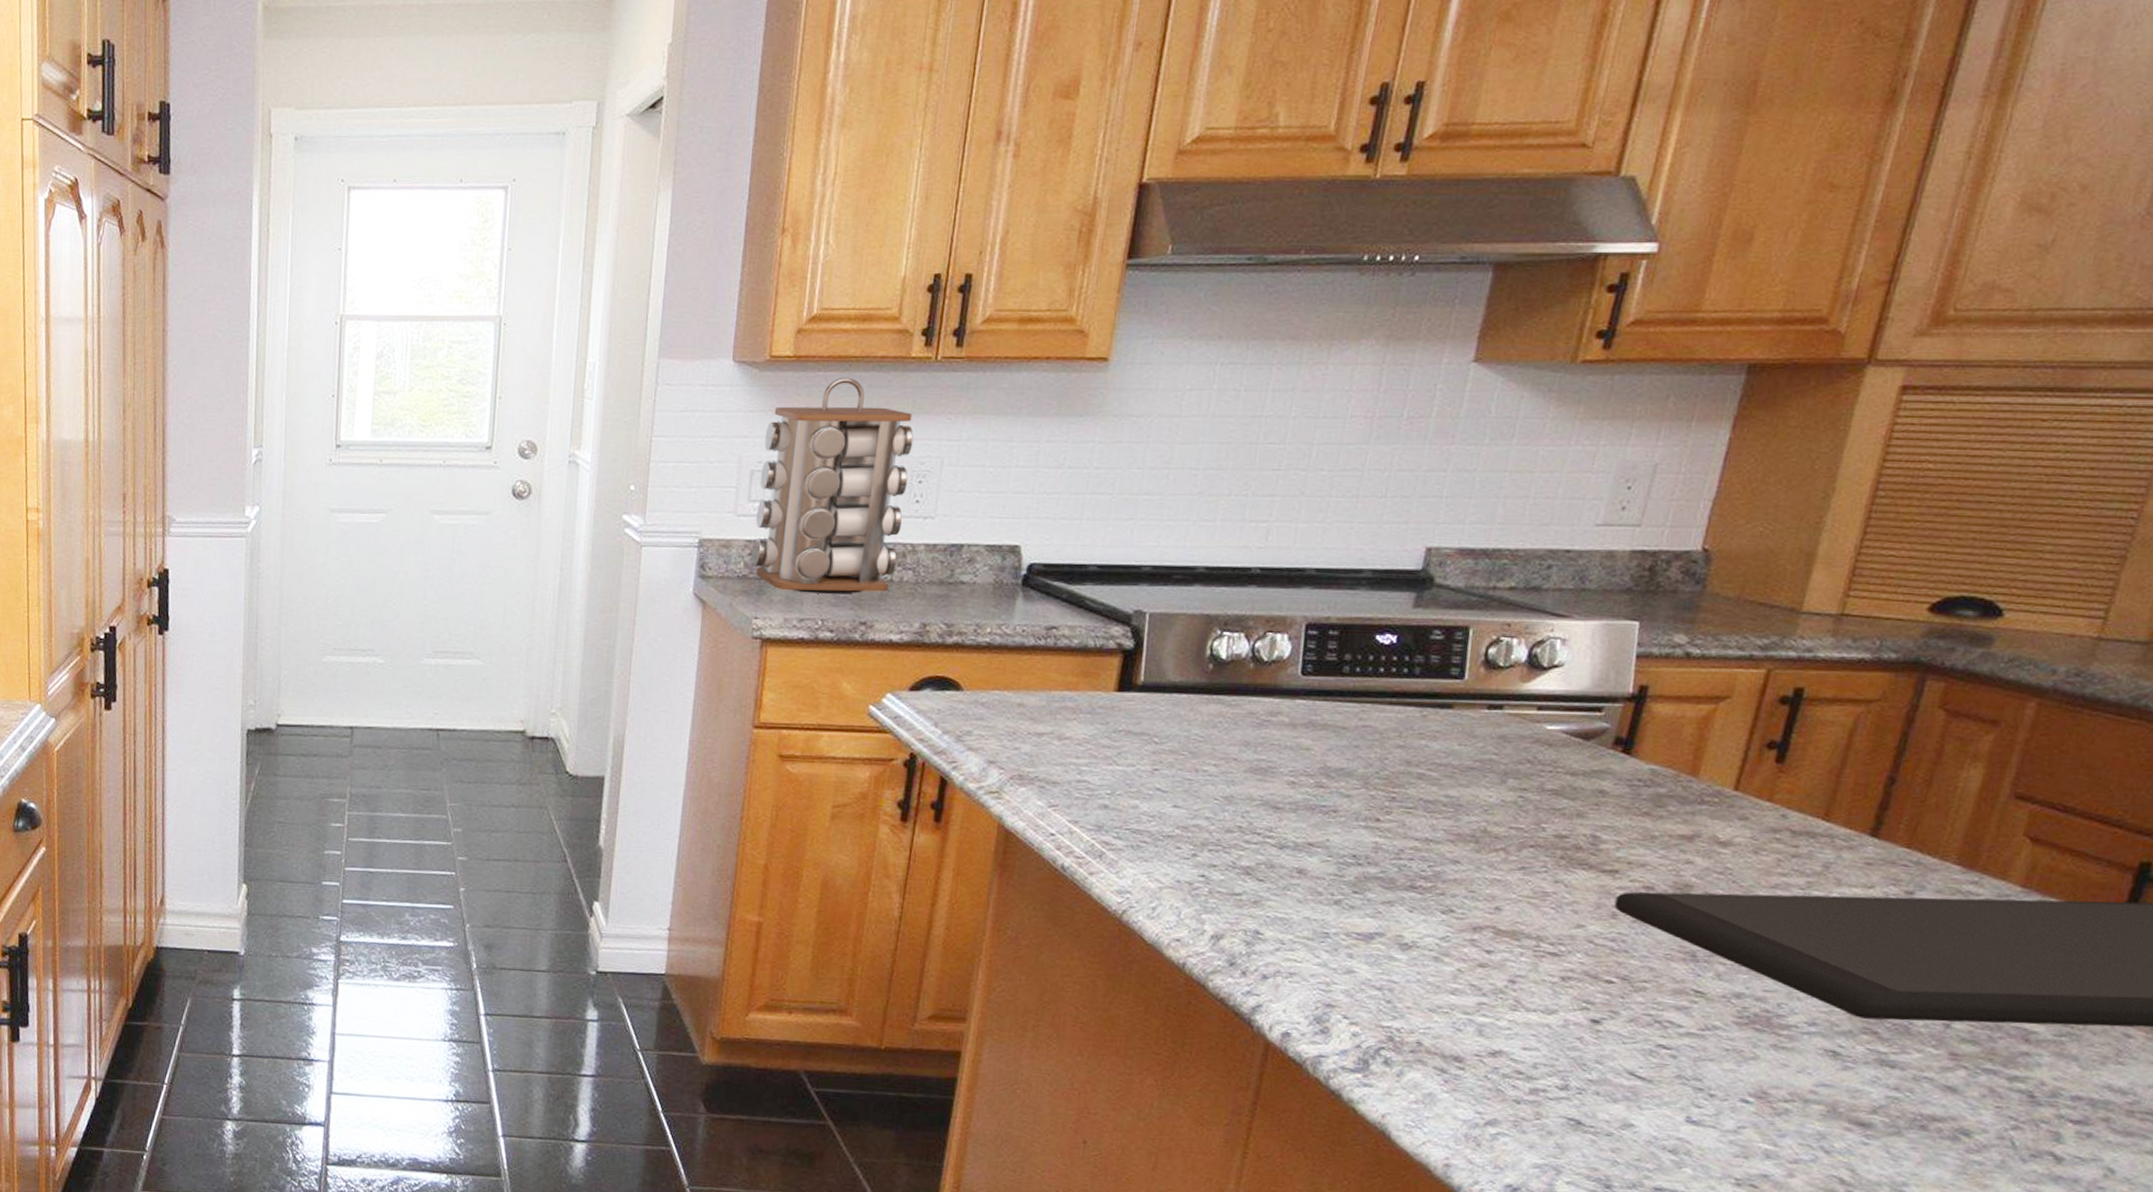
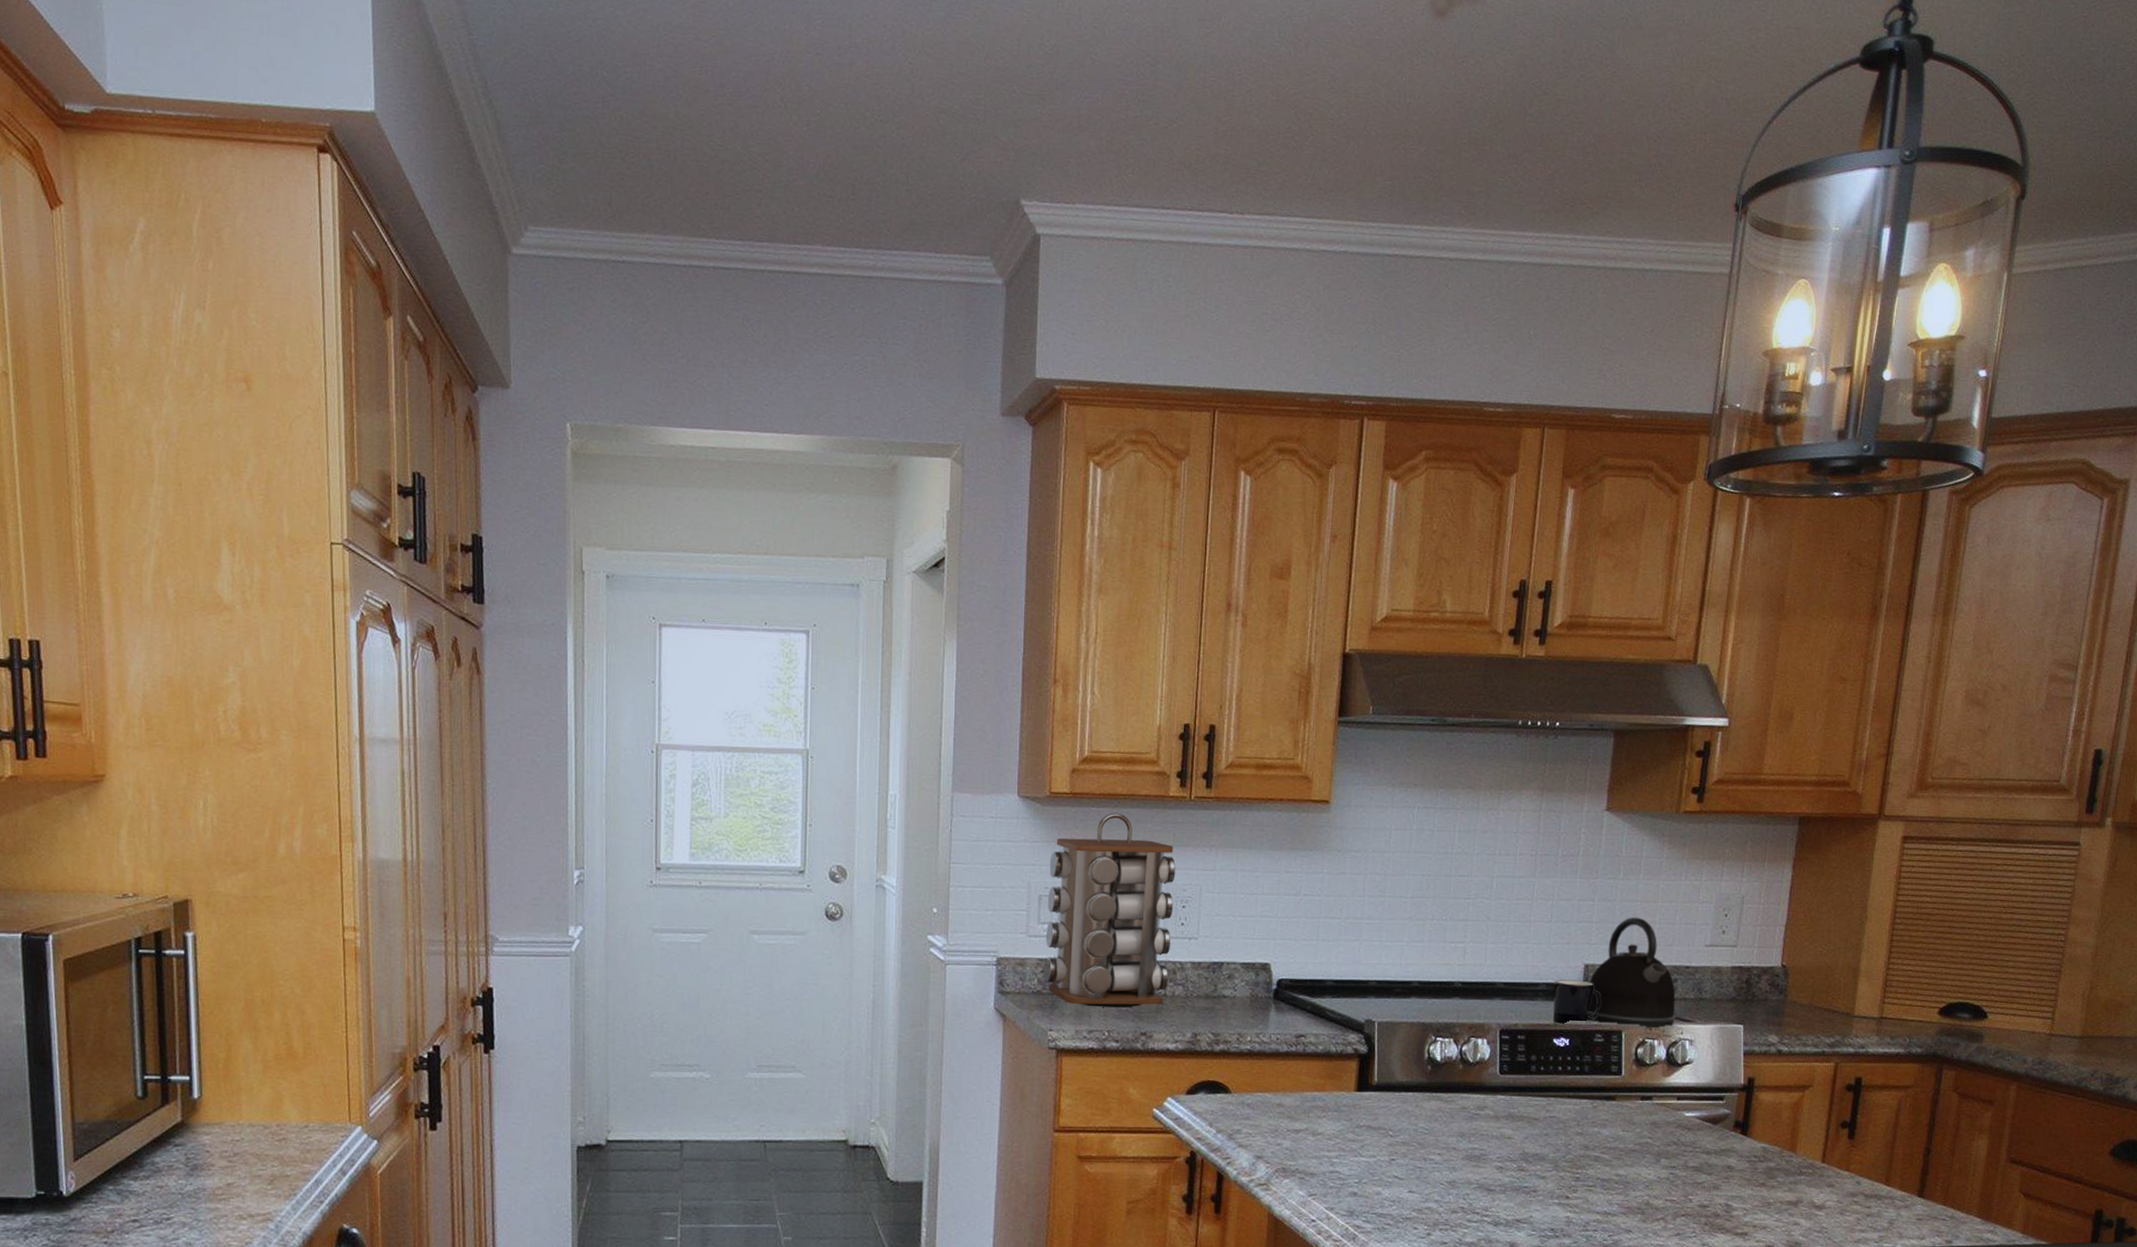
mug: none [1377,565,1445,622] -> present [1553,979,1601,1027]
kettle: none [1422,490,1548,627] -> present [1586,917,1676,1030]

